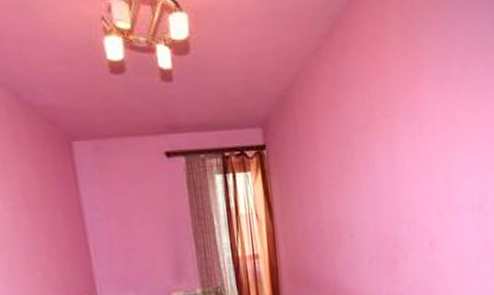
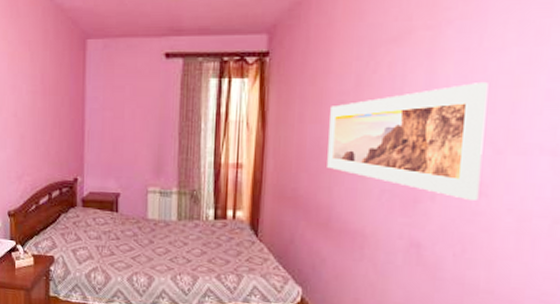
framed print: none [323,159,434,256] -> present [327,81,489,202]

